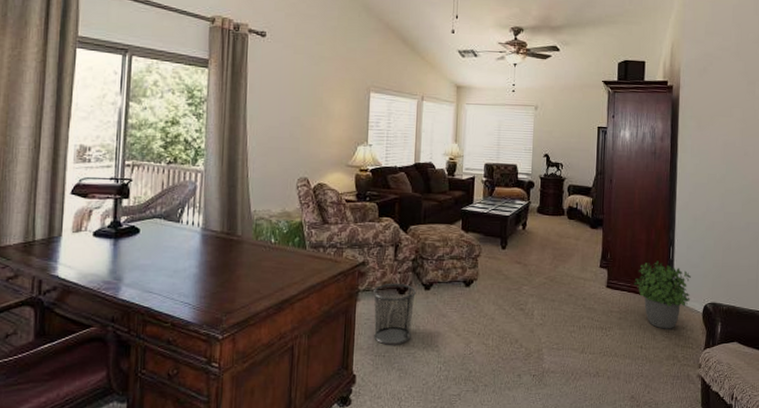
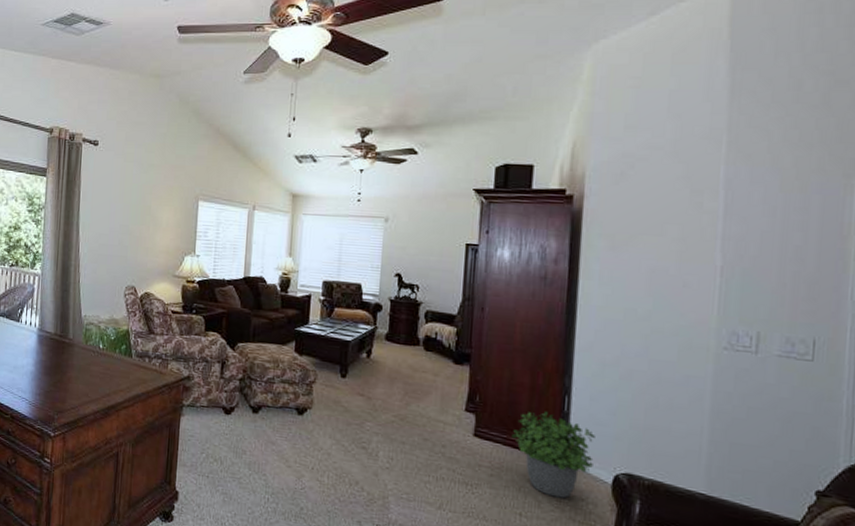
waste bin: present [372,283,416,345] -> none [197,401,243,467]

